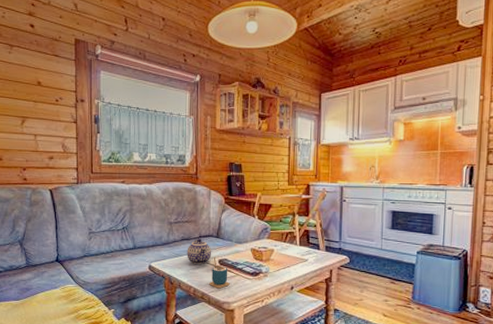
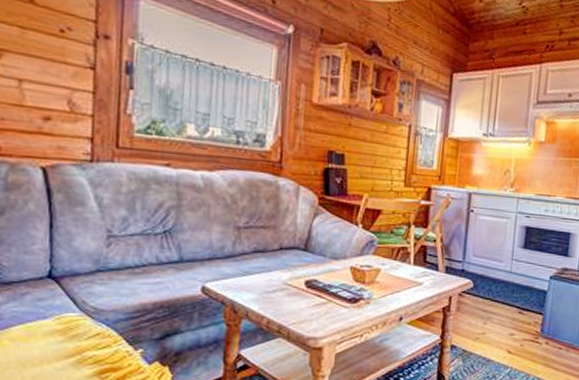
teapot: present [187,238,212,264] -> none [260,251,297,286]
cup: present [209,257,230,289] -> none [290,276,319,320]

